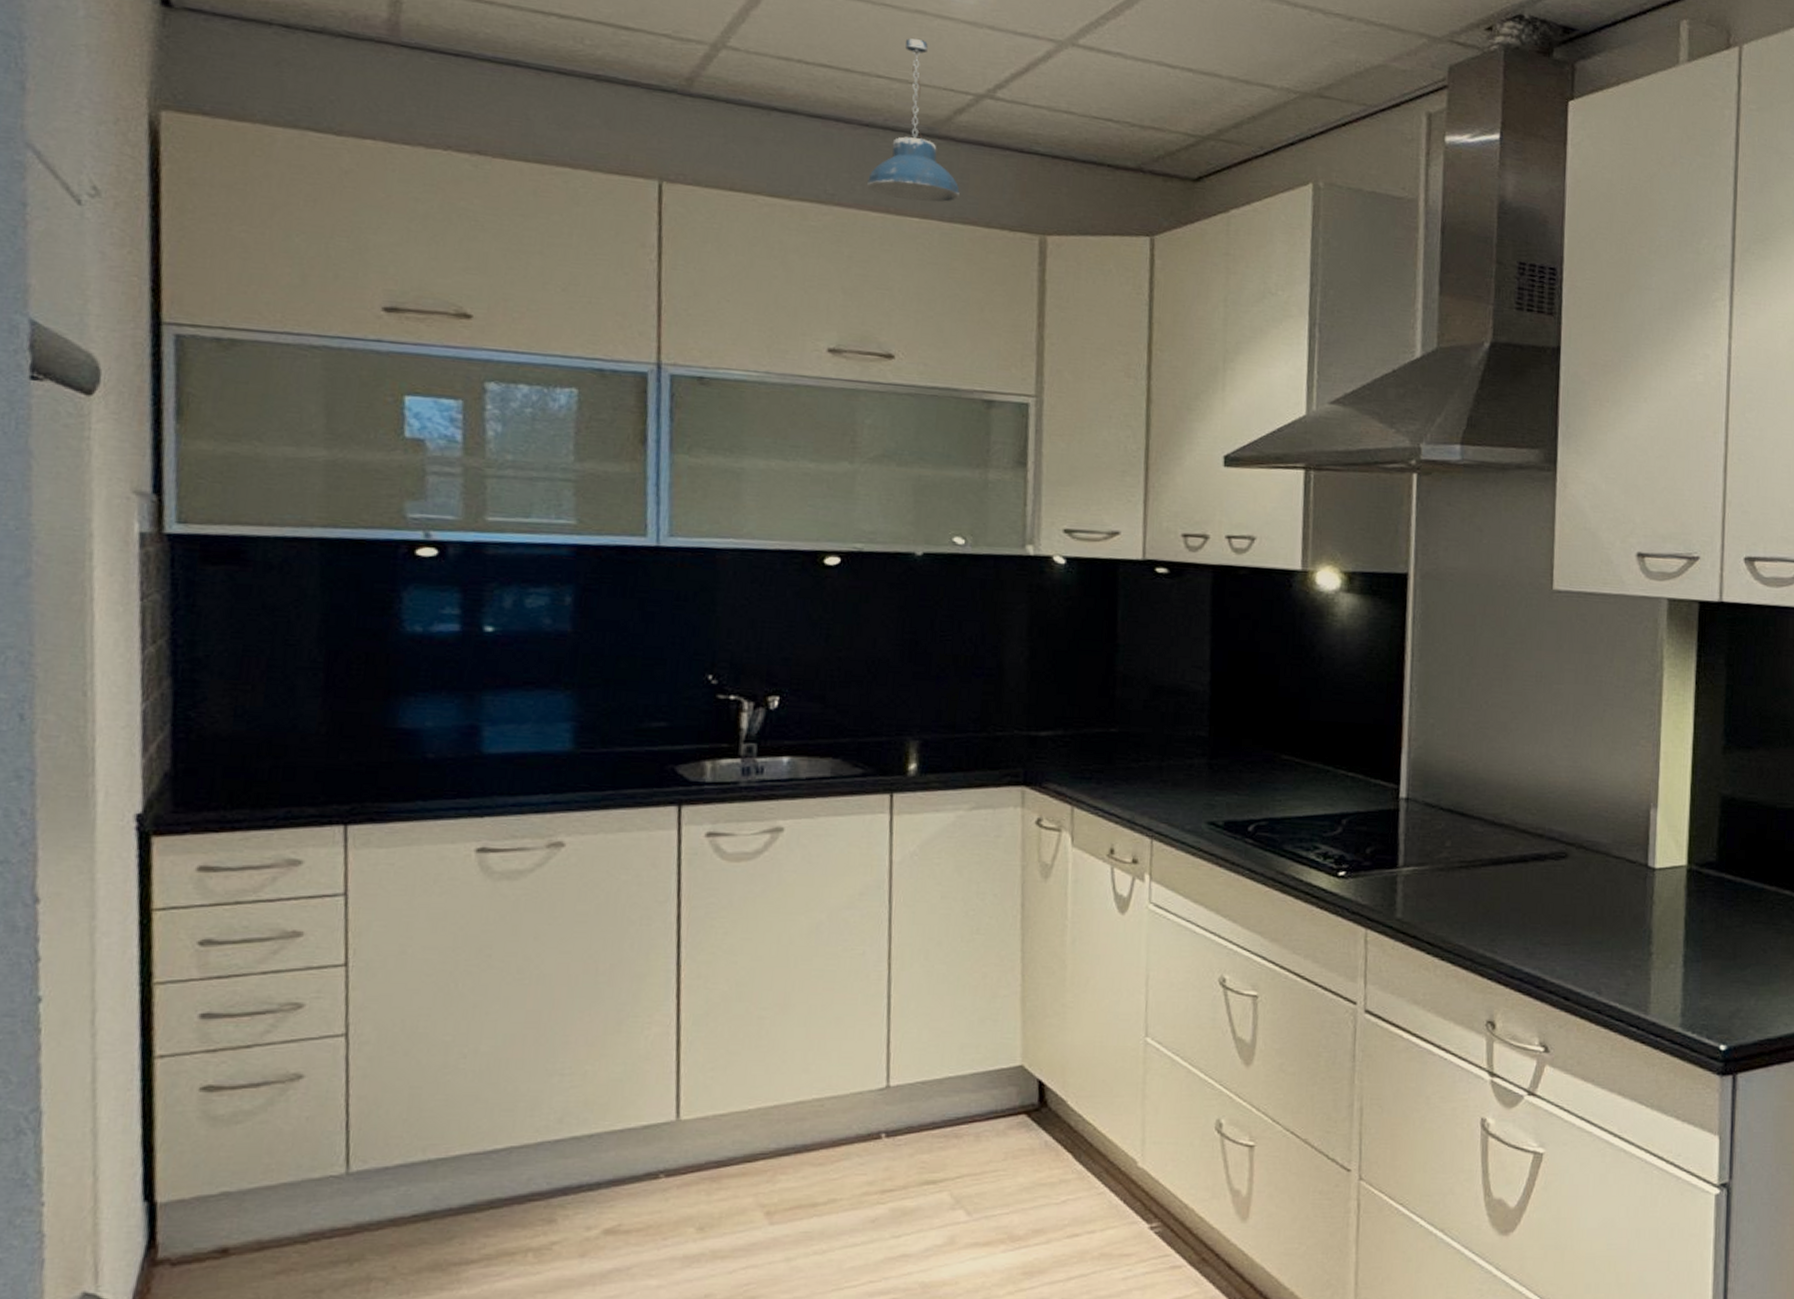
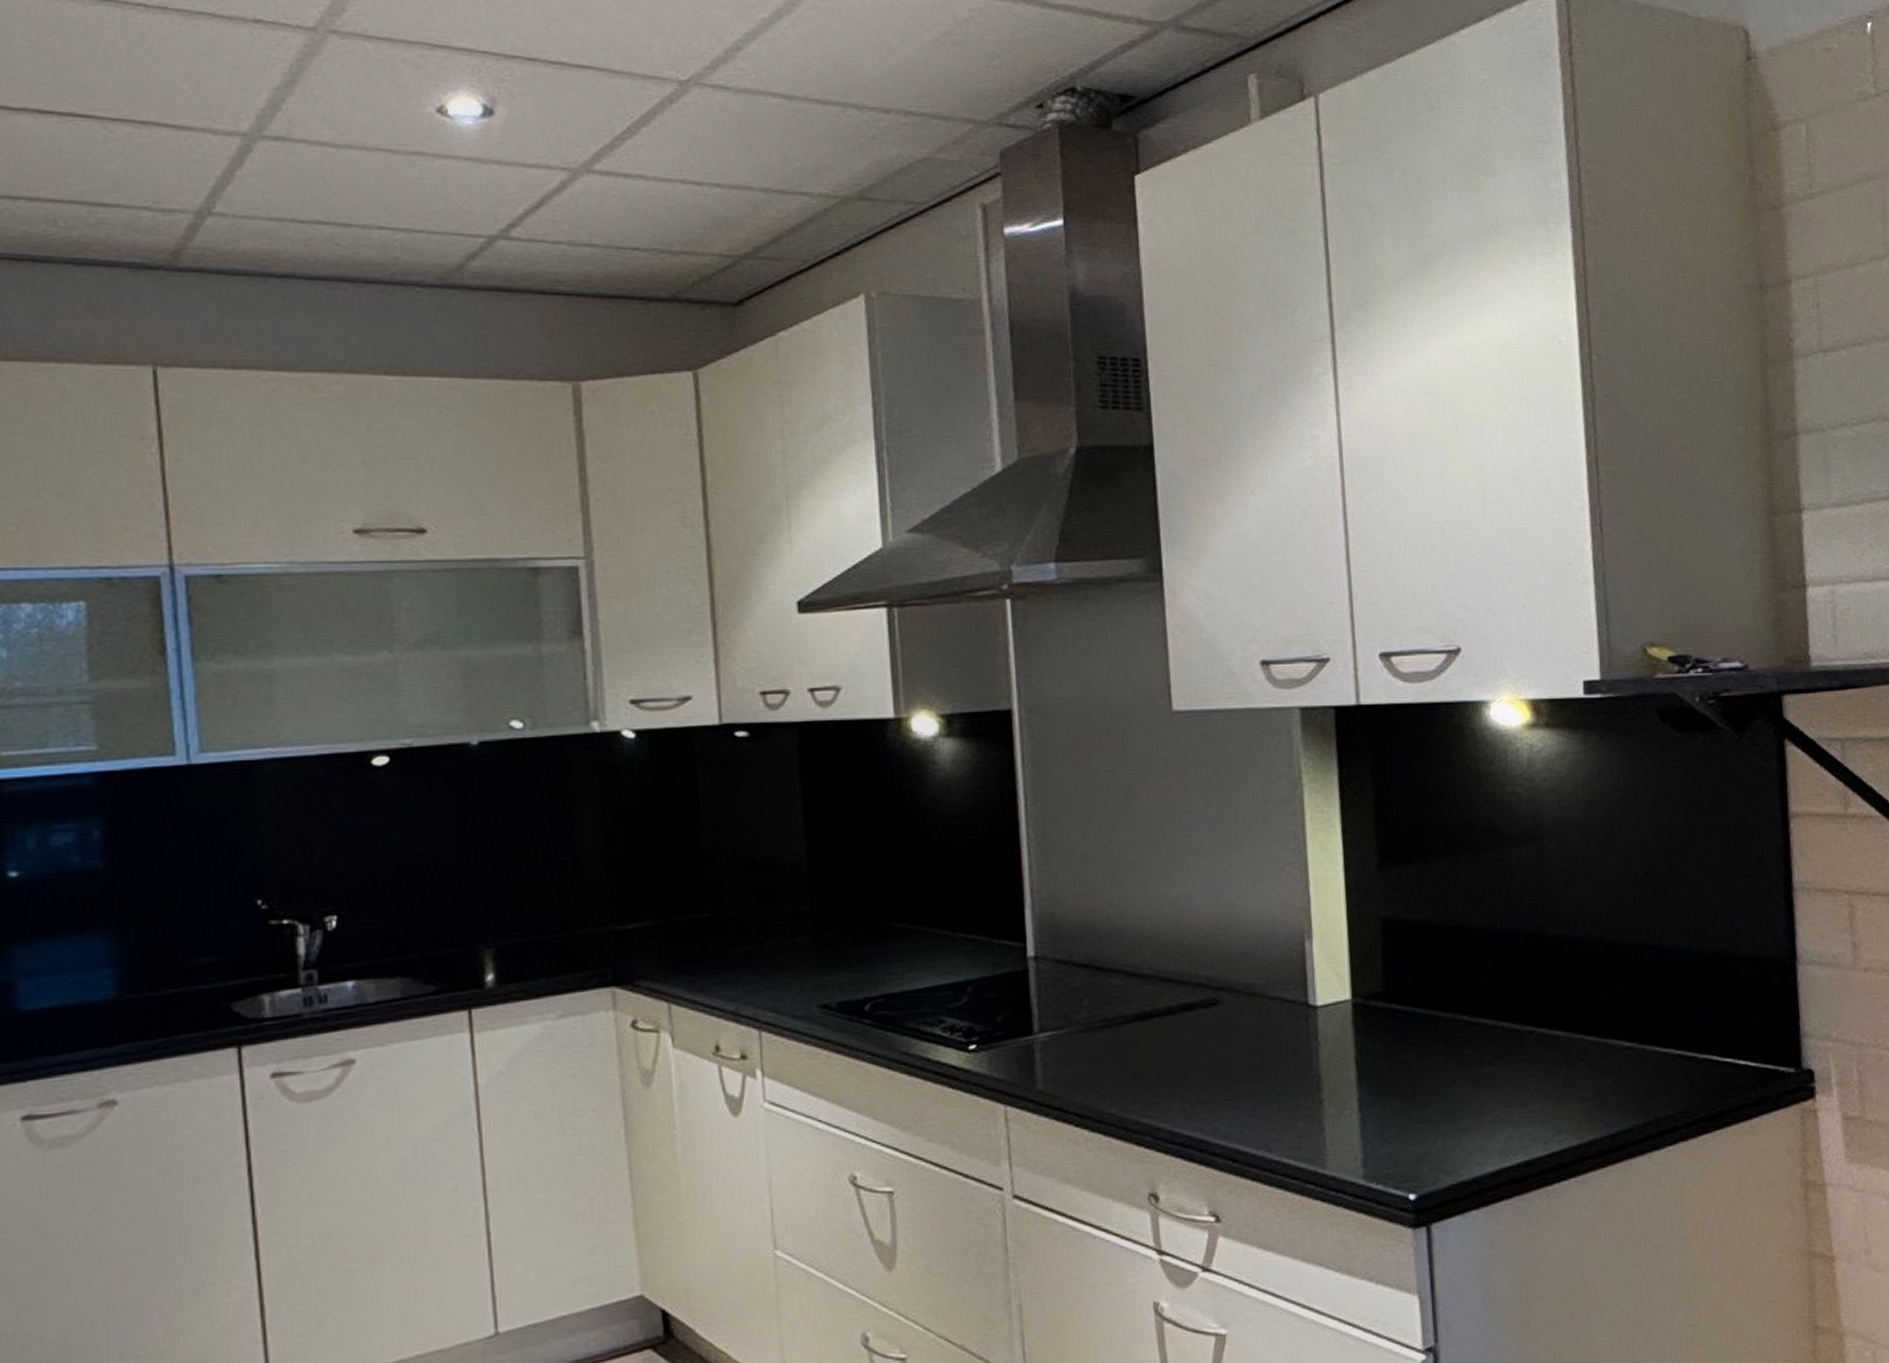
pendant light: present [867,38,960,202] -> none [380,183,480,359]

